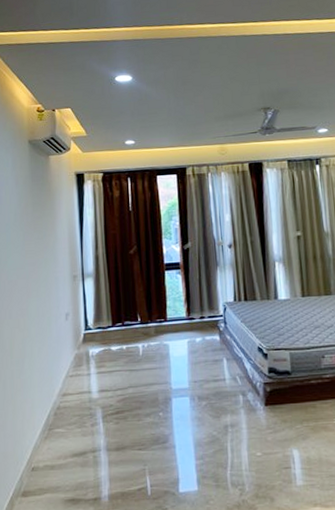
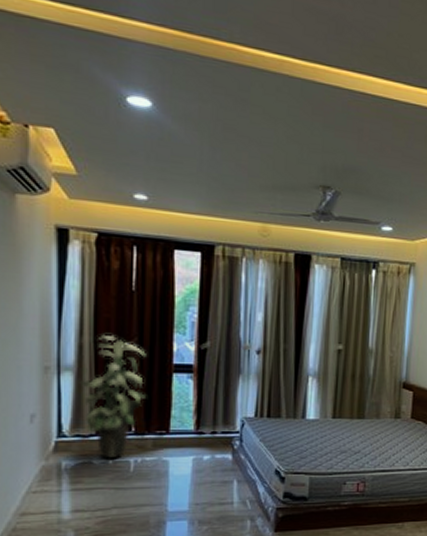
indoor plant: none [97,246,147,346] -> present [79,334,147,459]

